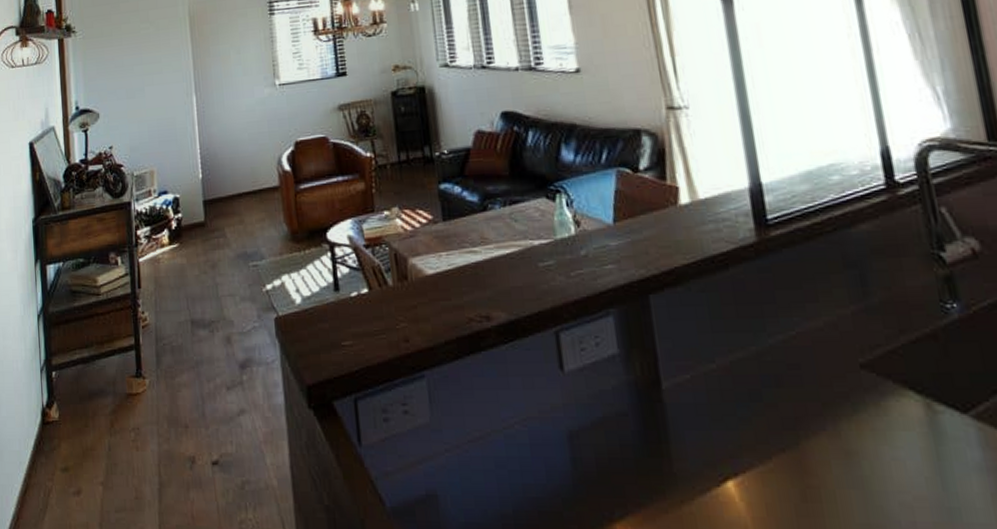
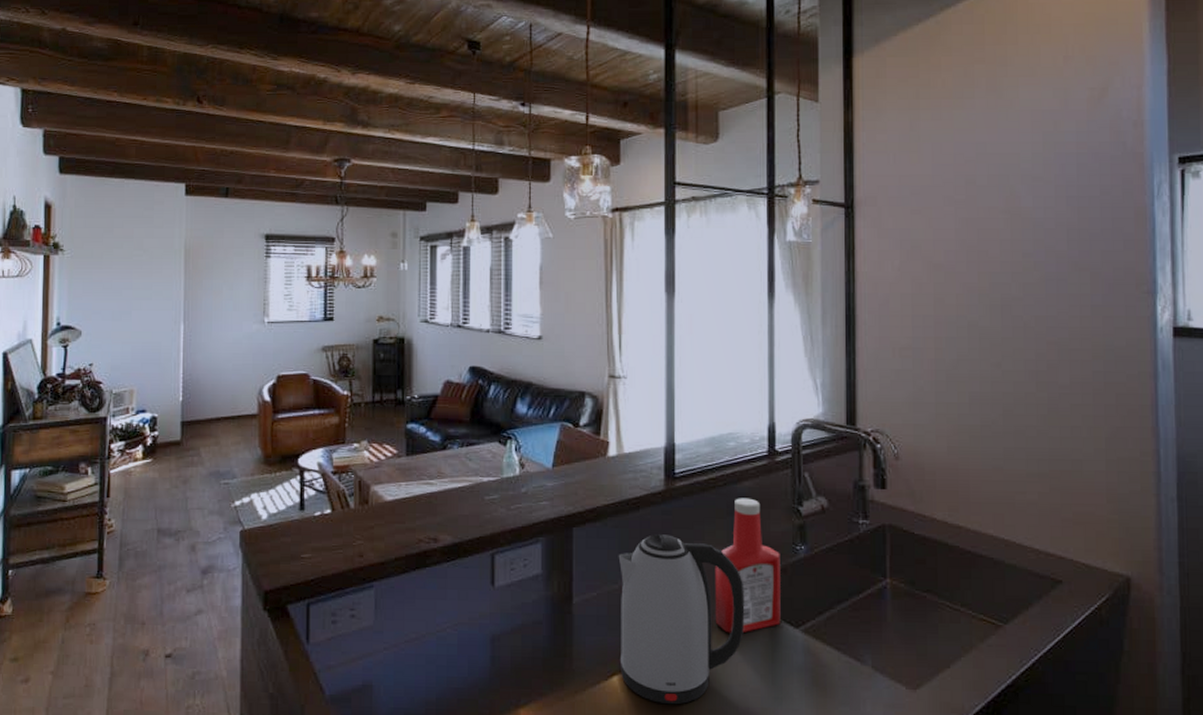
kettle: none [710,297,892,518] -> present [618,534,745,705]
ketchup bottle: none [838,245,941,422] -> present [714,498,781,633]

